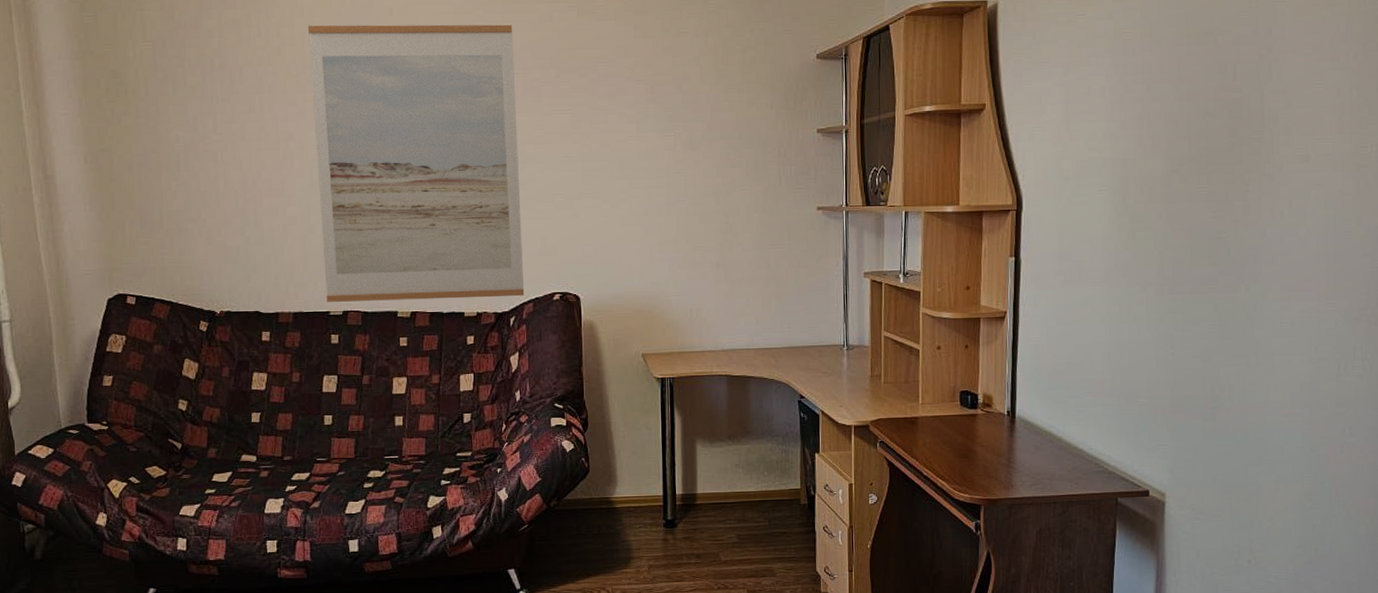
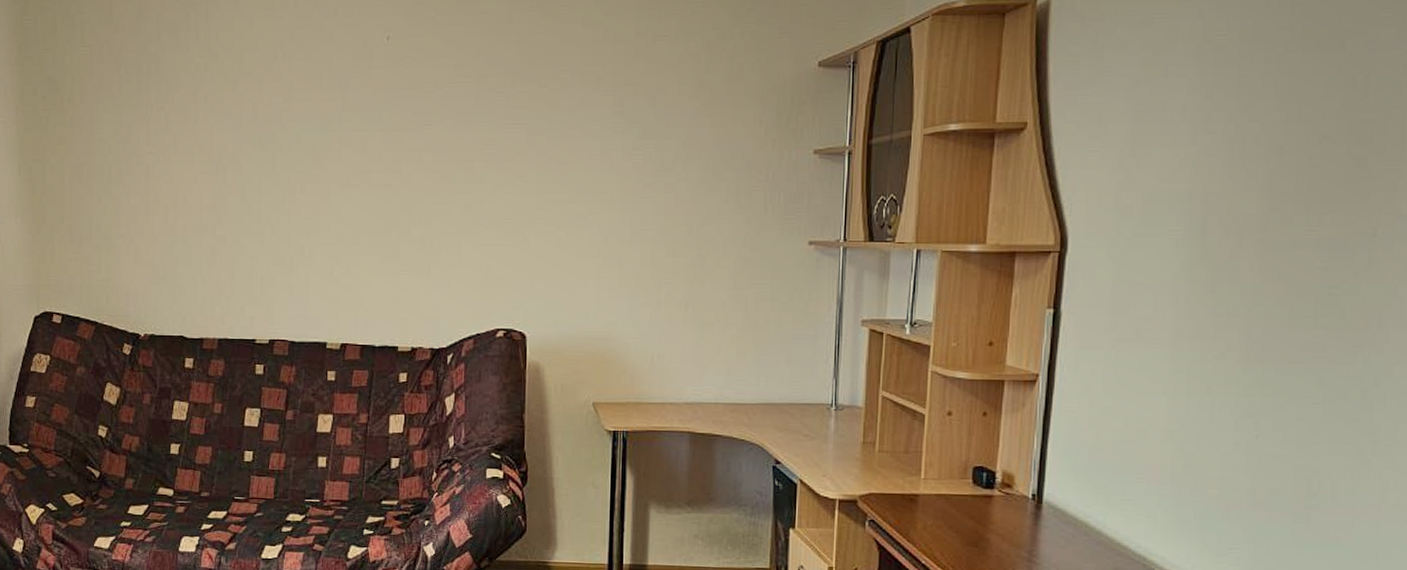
wall art: present [307,24,525,302] -> none [247,27,467,332]

